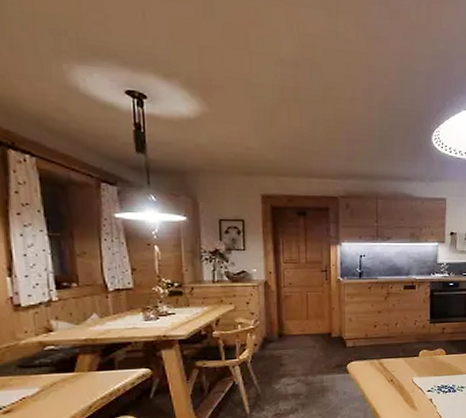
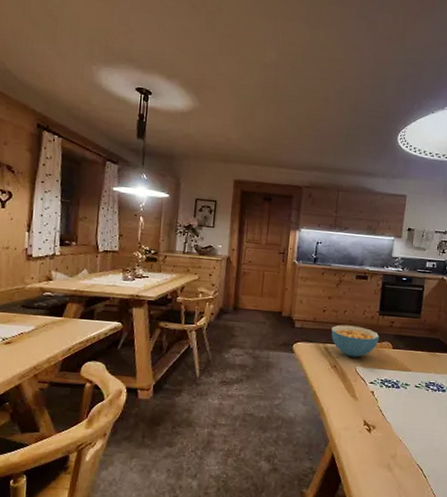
cereal bowl: none [385,337,433,369] -> present [331,324,380,358]

